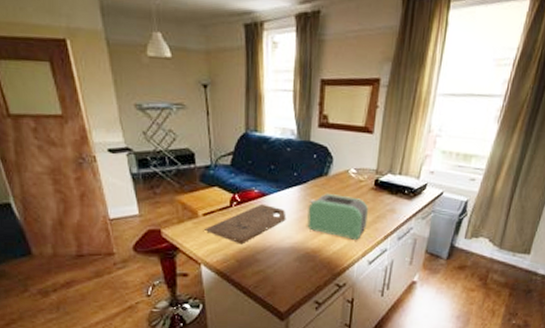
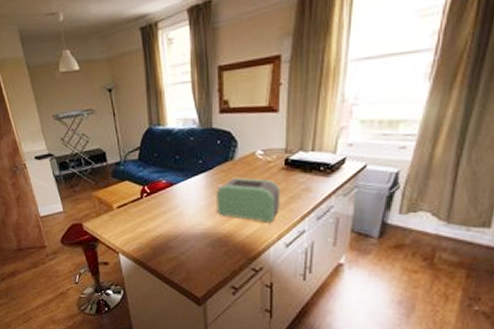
cutting board: present [204,203,286,245] -> none [119,193,195,233]

